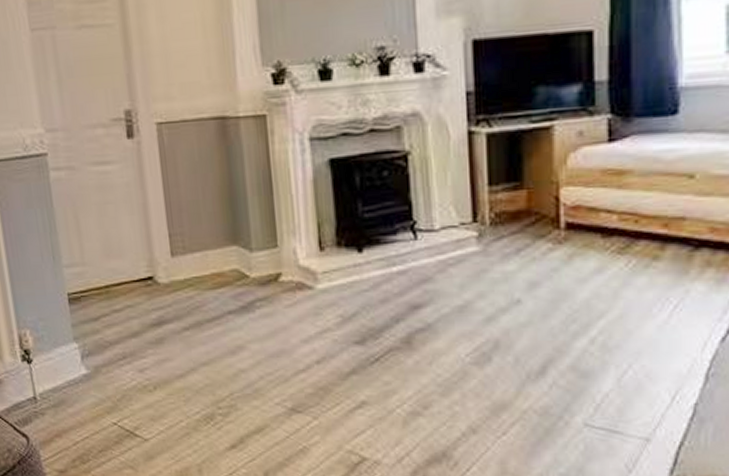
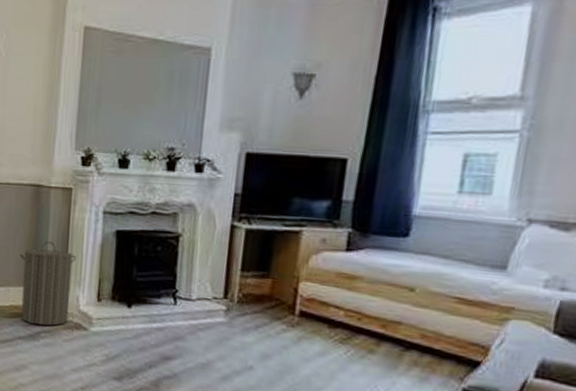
laundry hamper: none [213,185,287,293] -> present [20,241,77,326]

